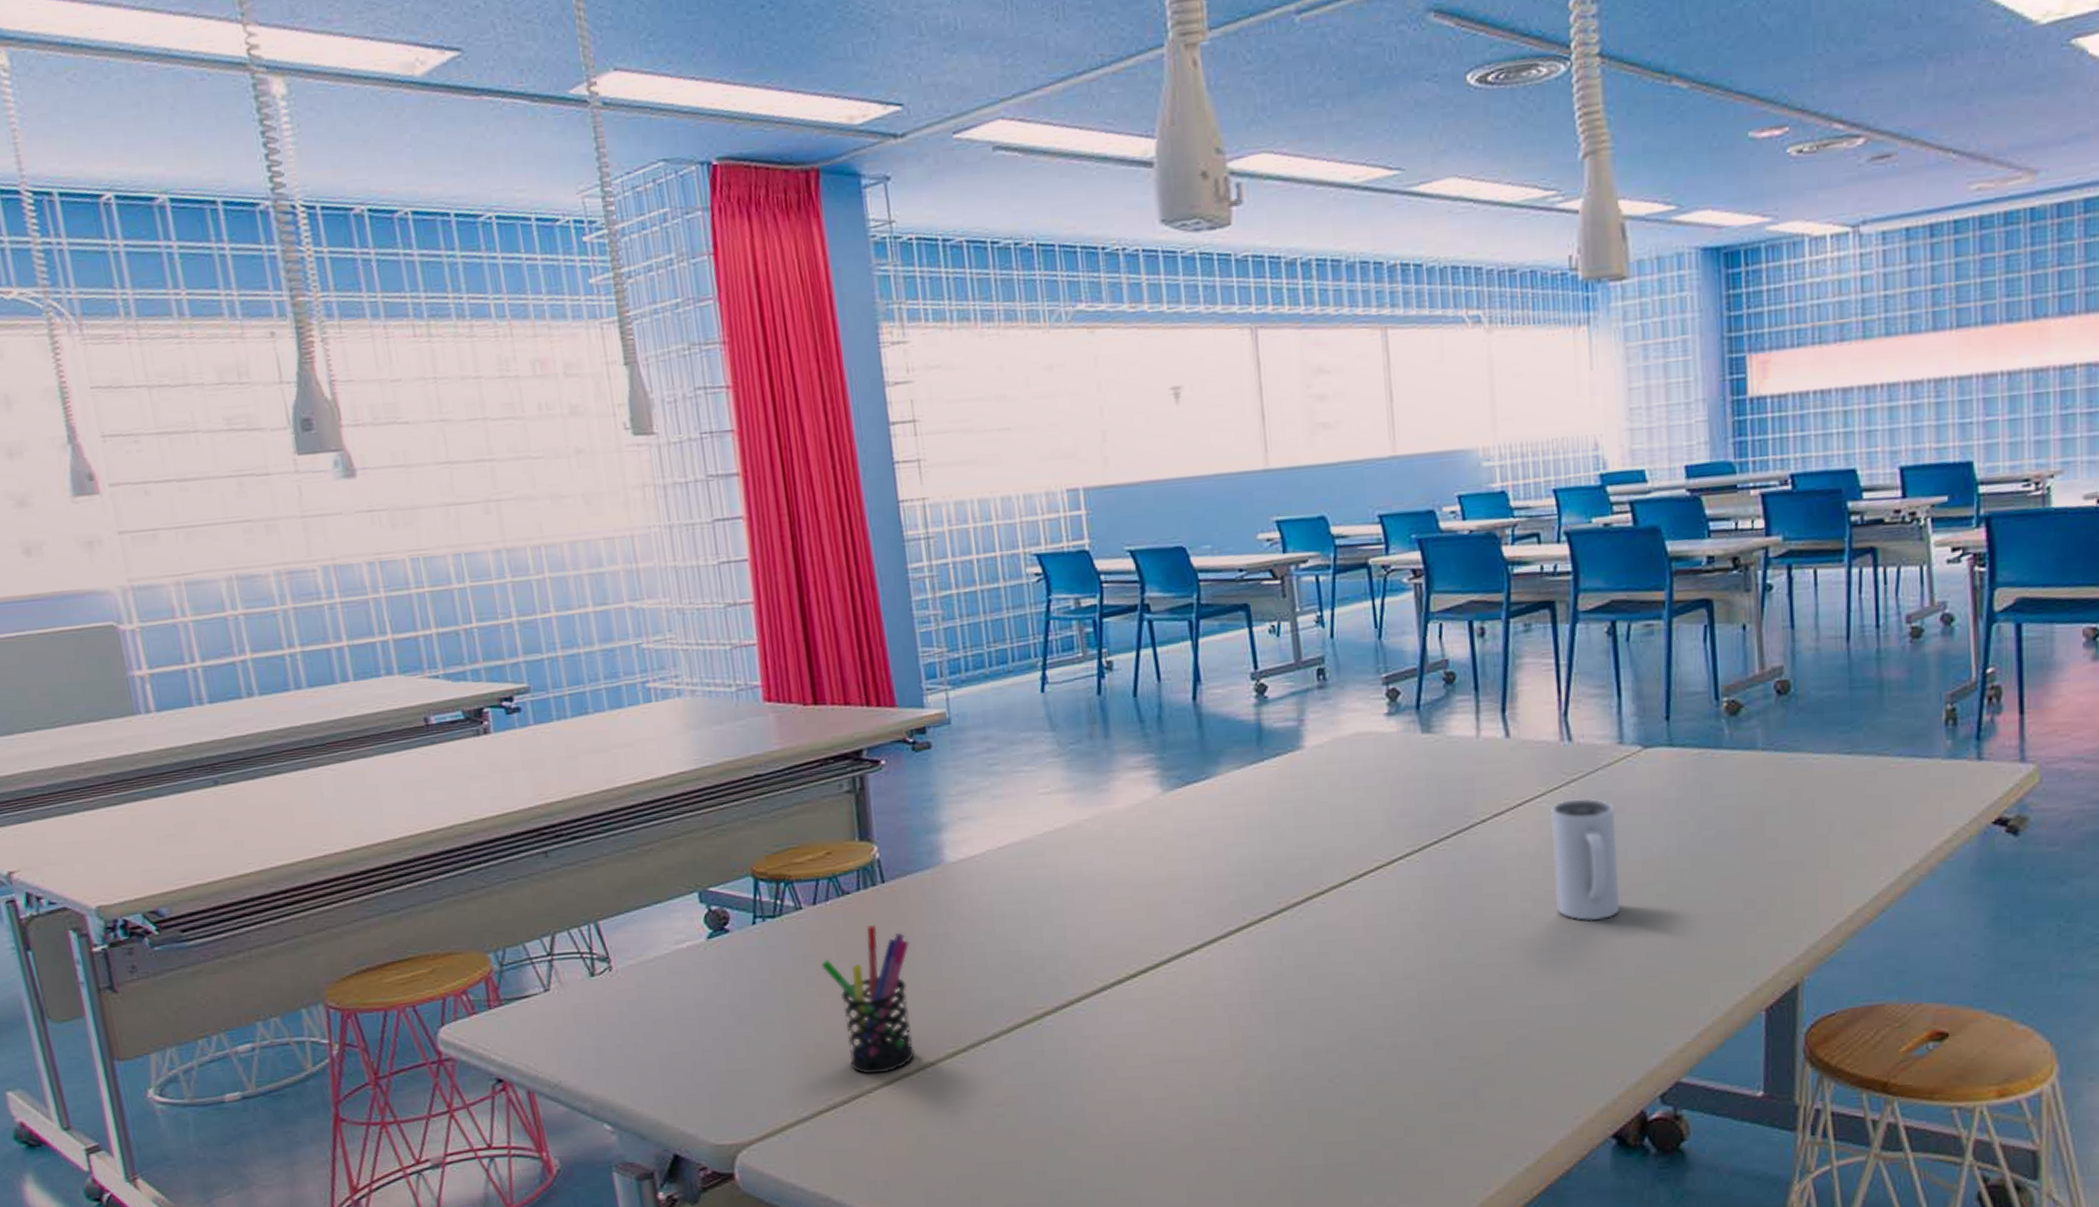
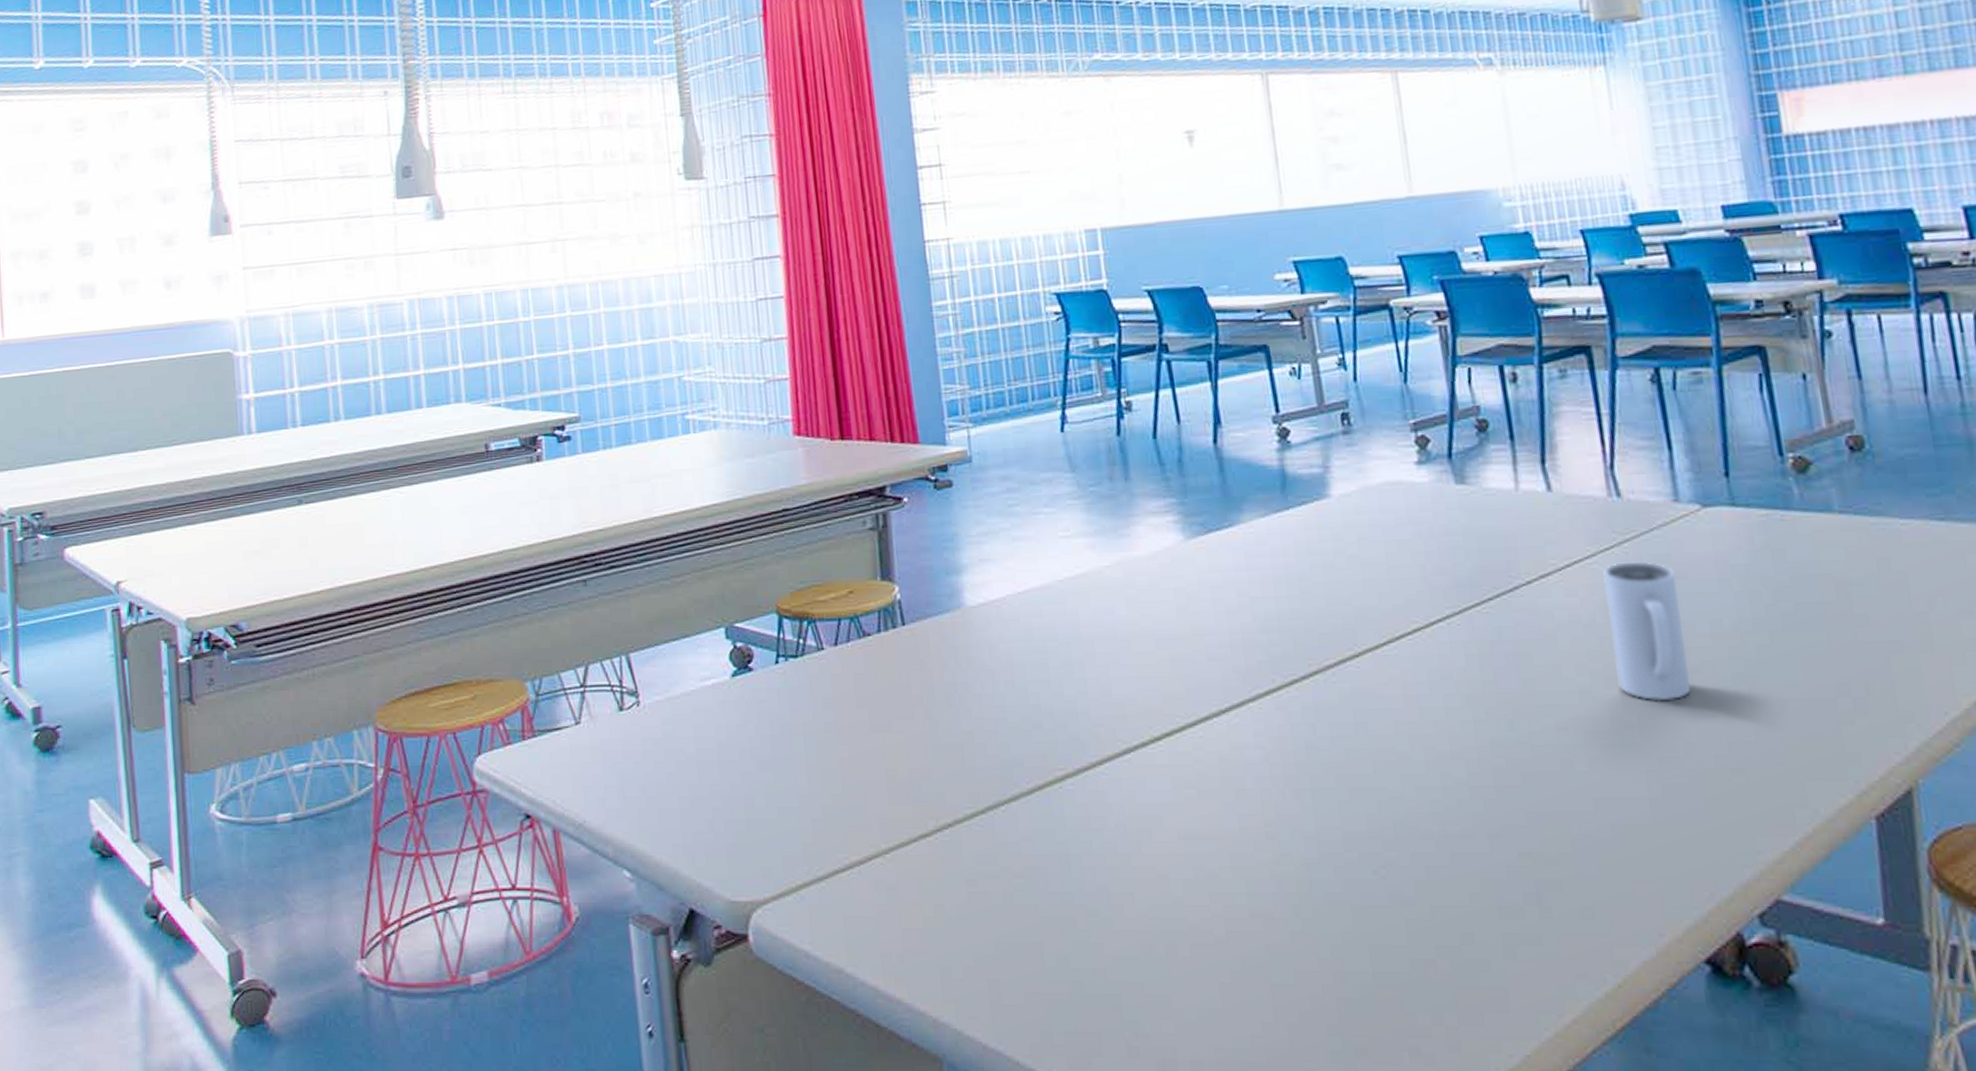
pen holder: present [821,925,915,1074] -> none [841,670,933,833]

